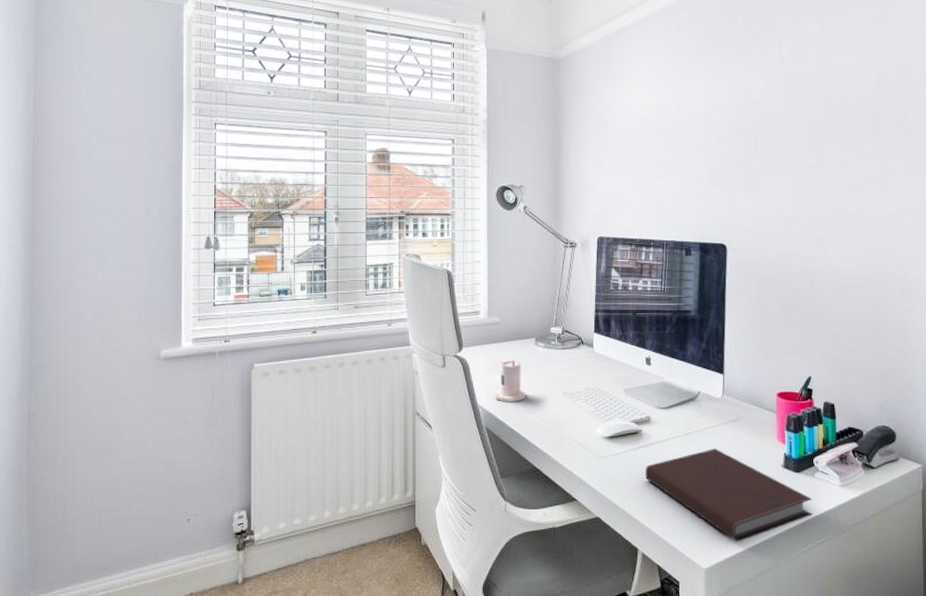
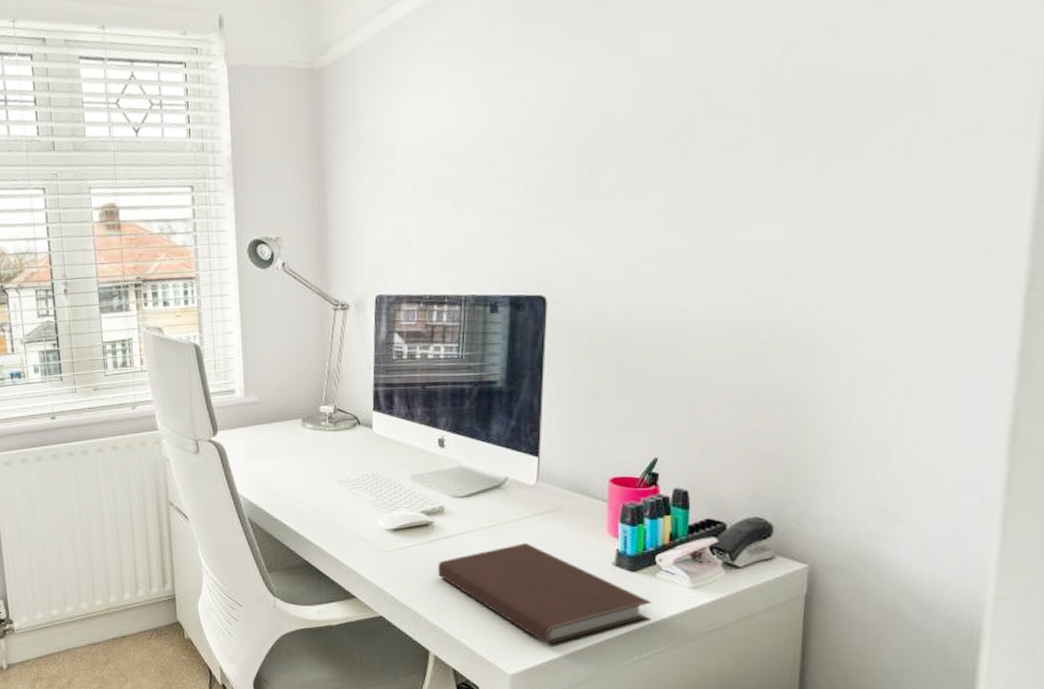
candle: present [495,360,526,402] -> none [257,445,293,491]

